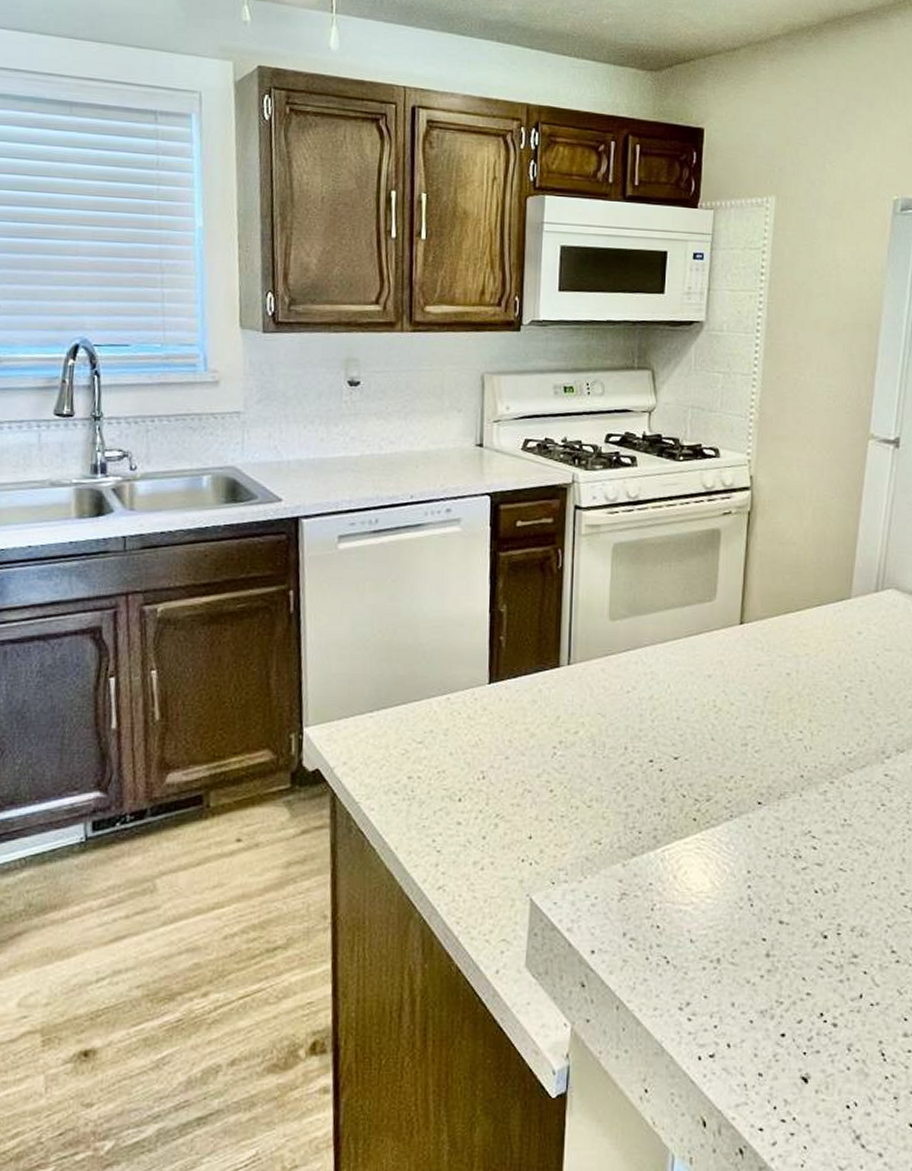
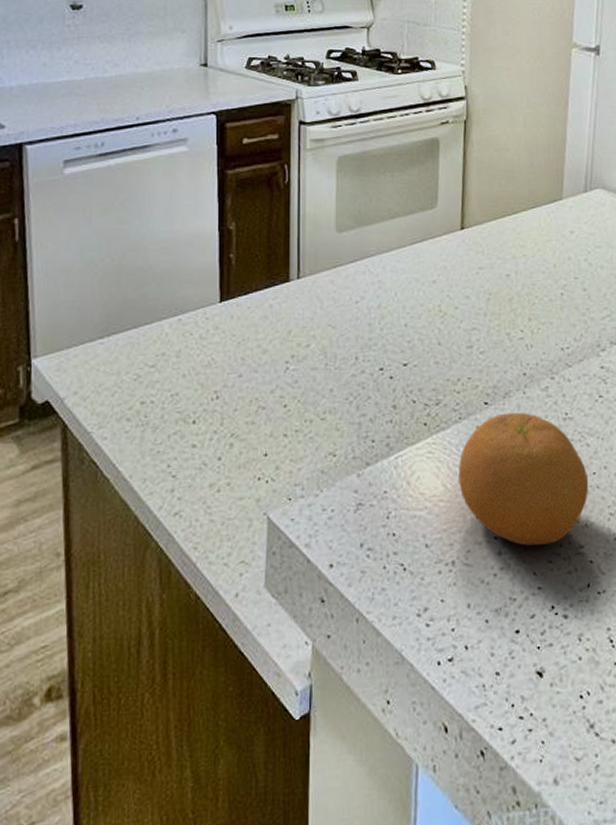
fruit: none [727,814,866,951] -> present [458,412,589,546]

